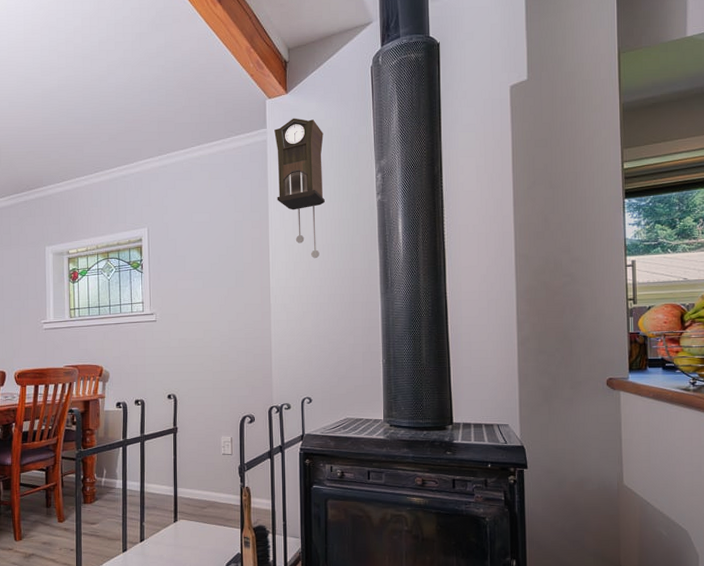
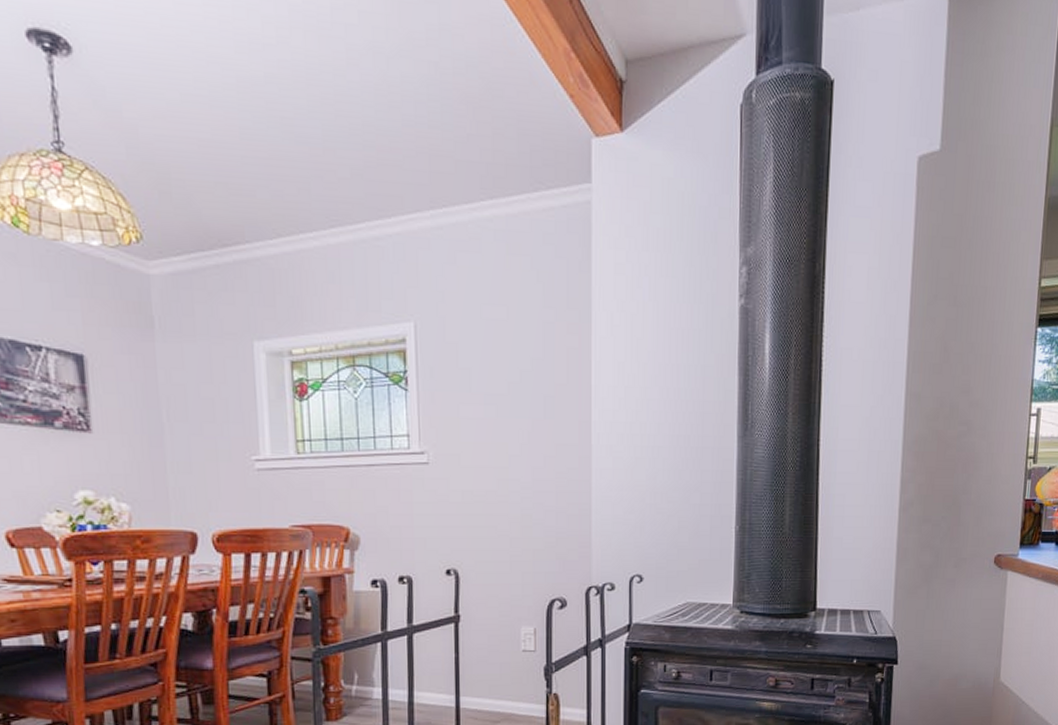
pendulum clock: present [274,118,325,259] -> none [603,171,671,384]

